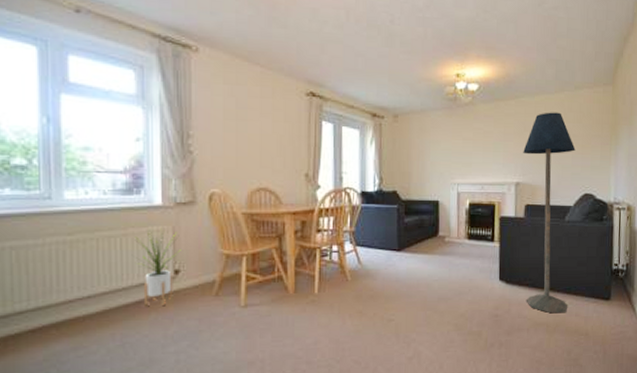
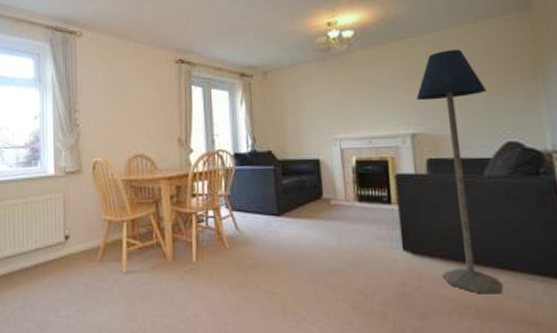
house plant: present [134,229,181,307] -> none [33,197,70,271]

